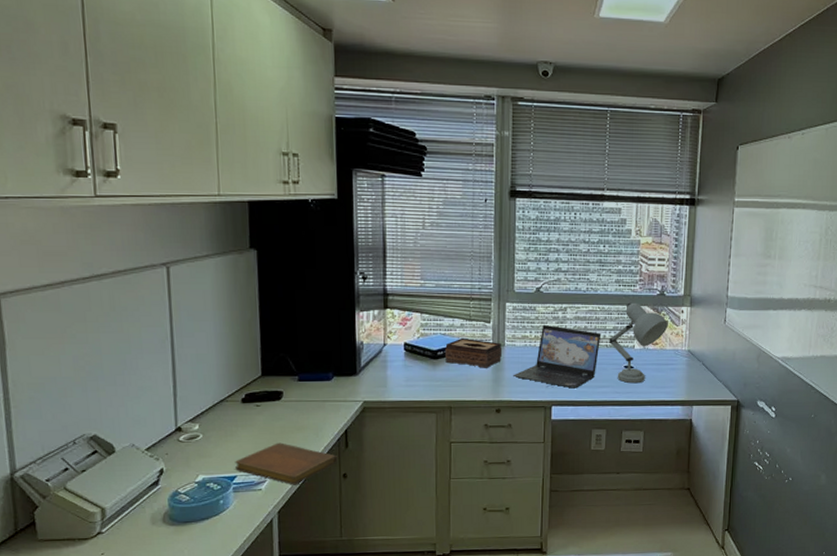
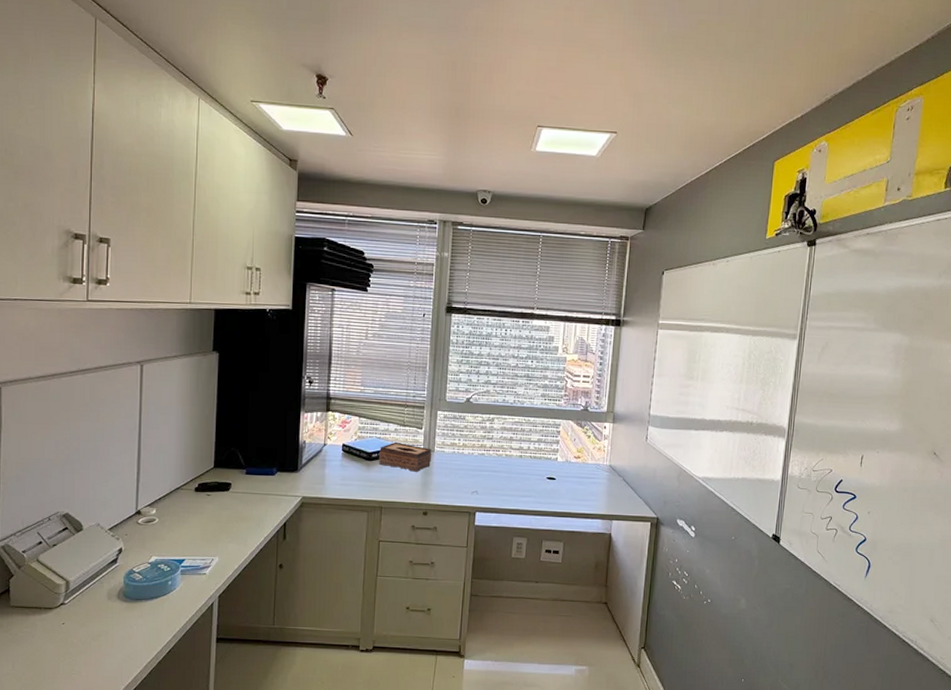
notebook: present [235,442,338,485] -> none [184,531,275,572]
laptop: present [513,324,601,389] -> none [441,433,526,496]
desk lamp: present [609,302,668,384] -> none [533,416,591,495]

